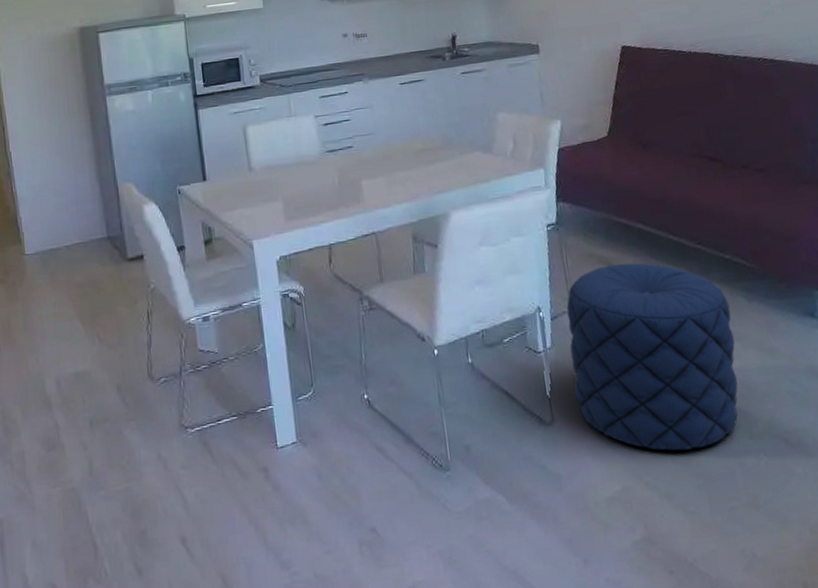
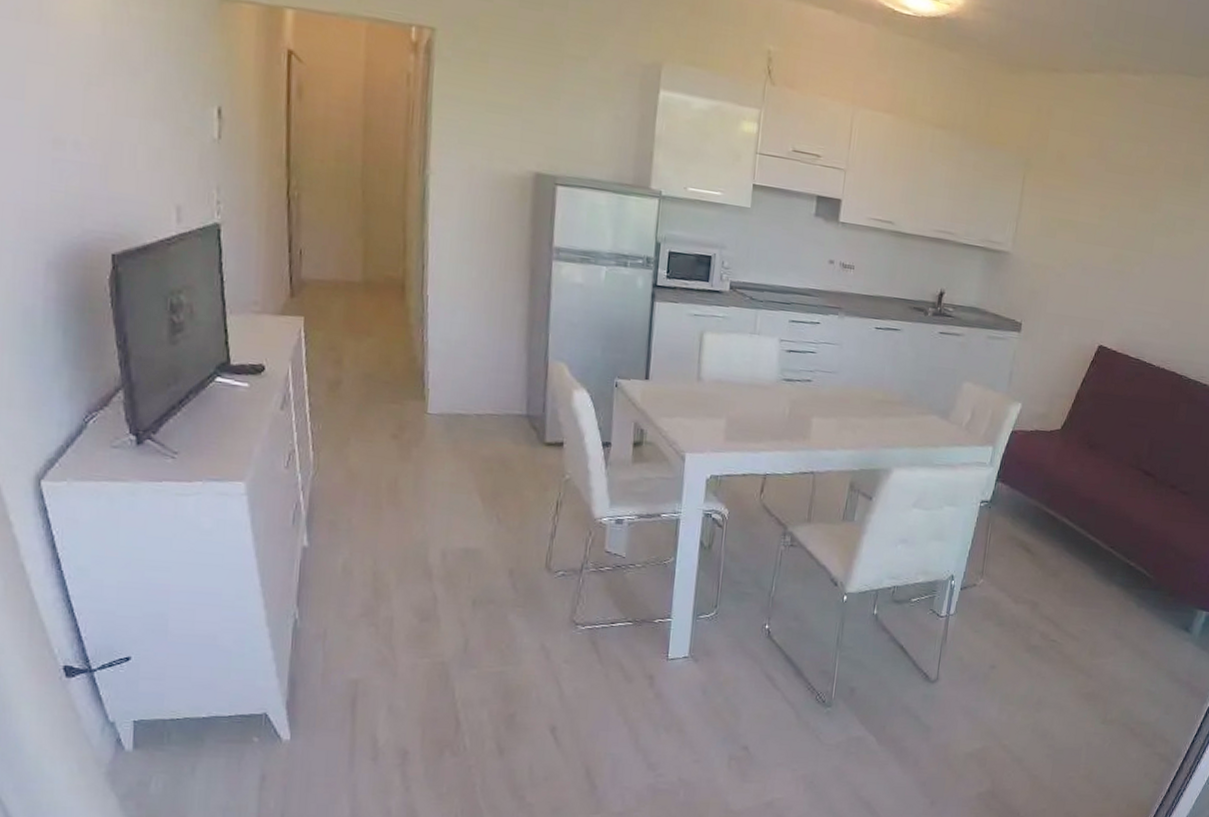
pouf: present [566,263,738,451] -> none [963,550,1121,725]

